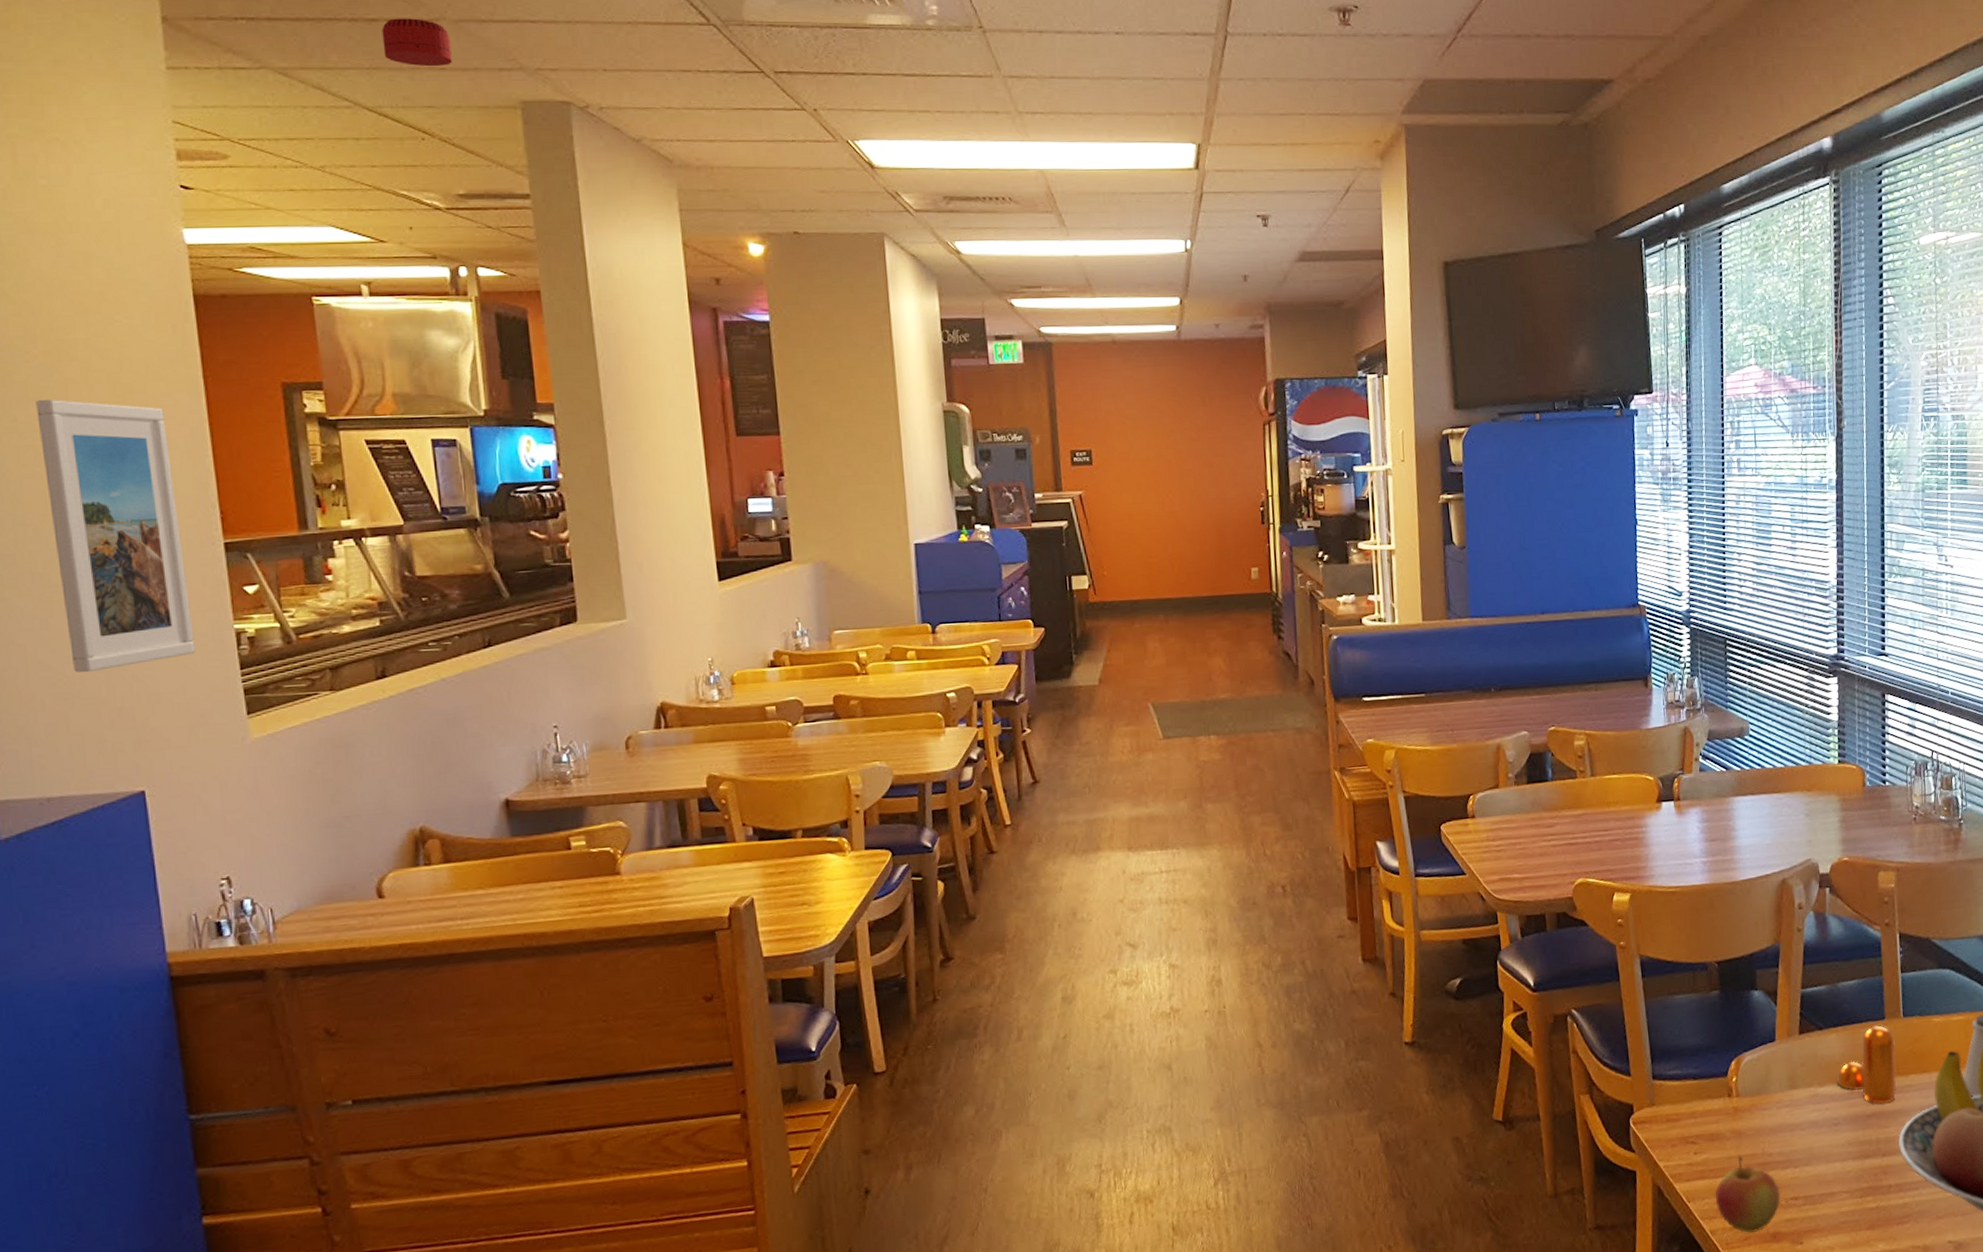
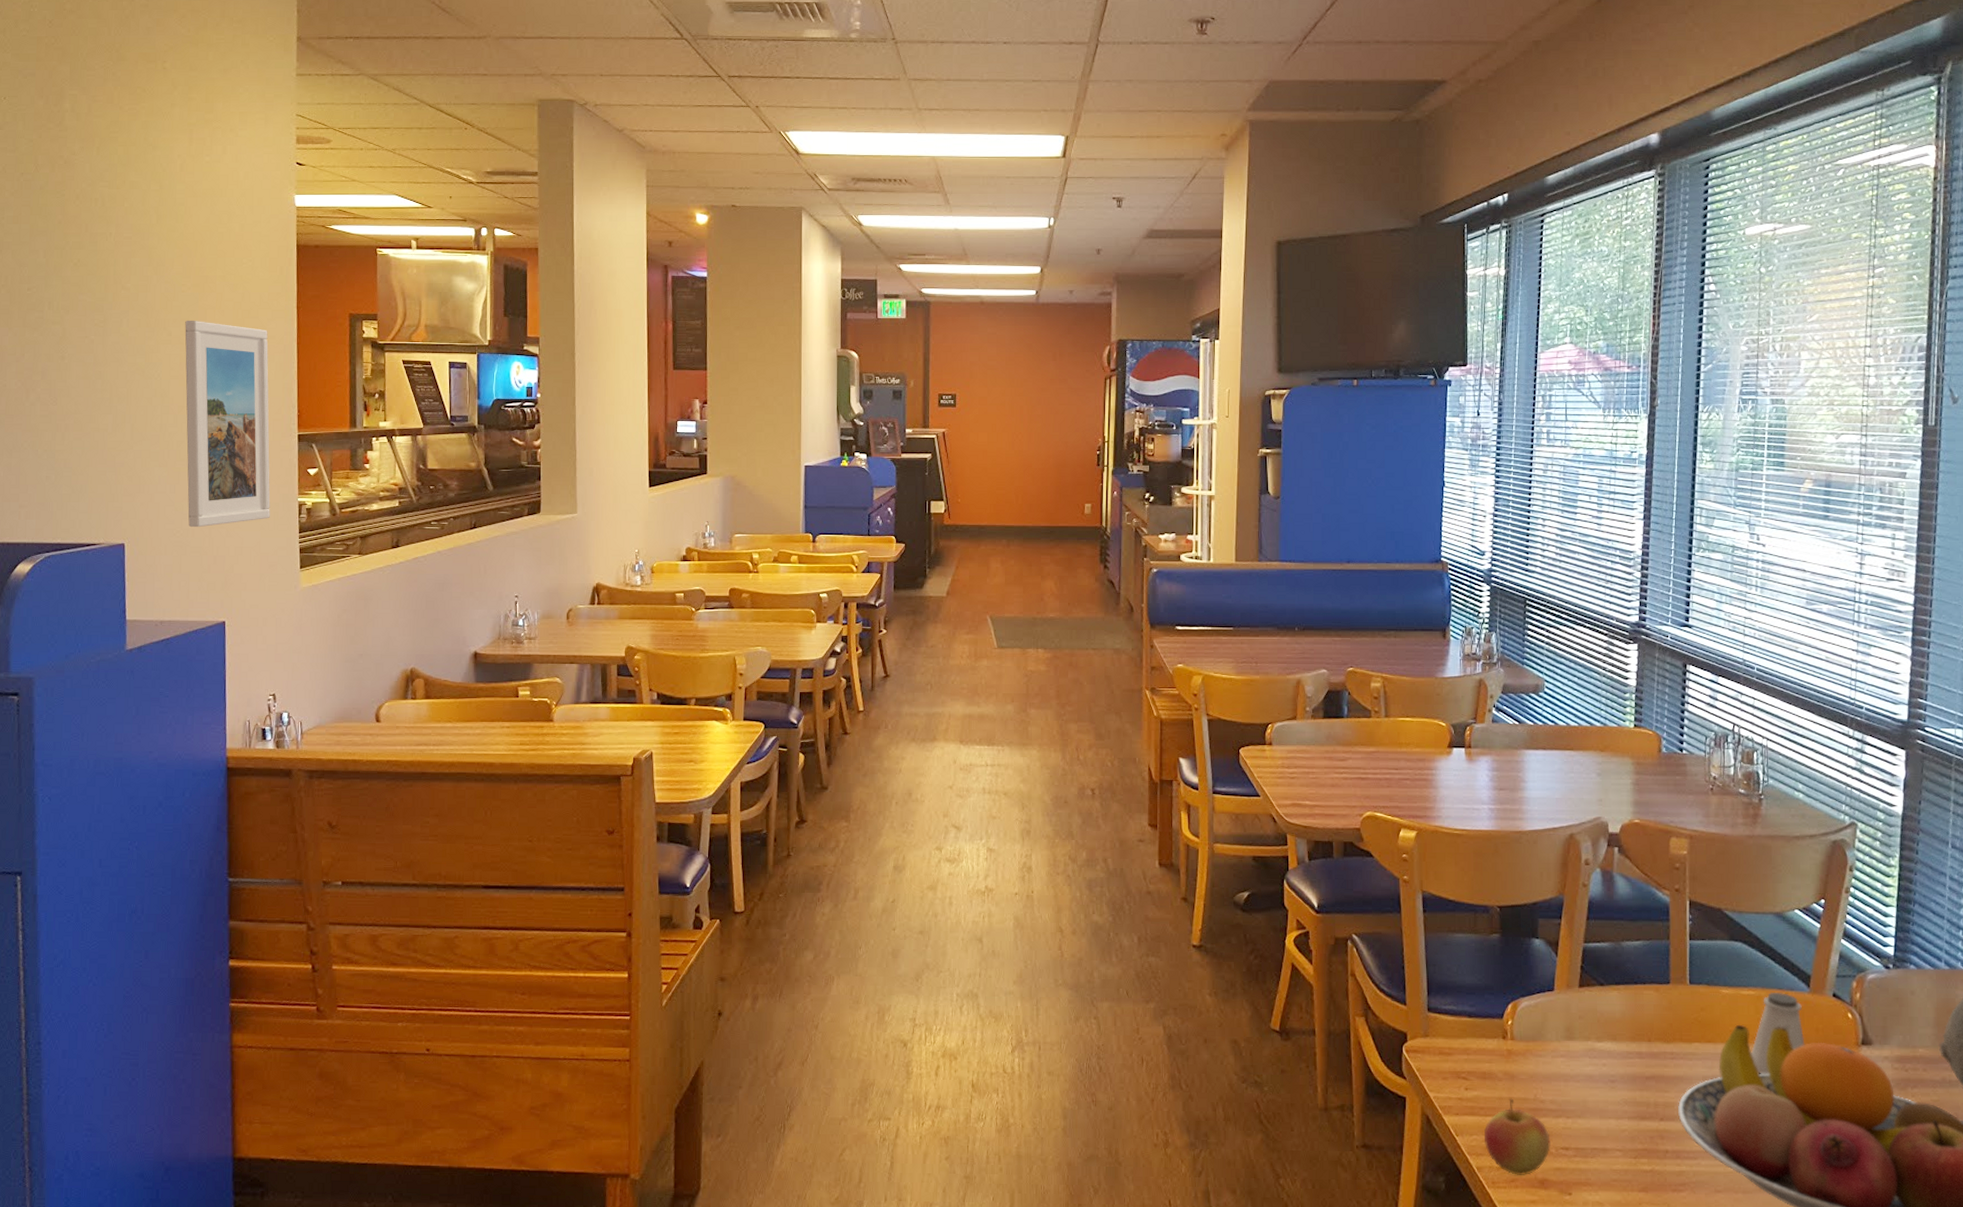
smoke detector: present [381,18,452,67] -> none [445,36,492,73]
pepper shaker: present [1836,1025,1896,1104] -> none [1615,989,1679,1068]

